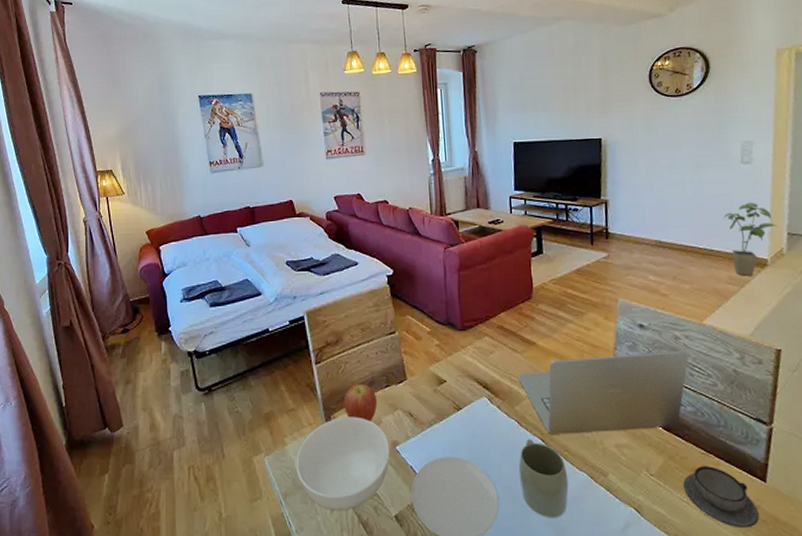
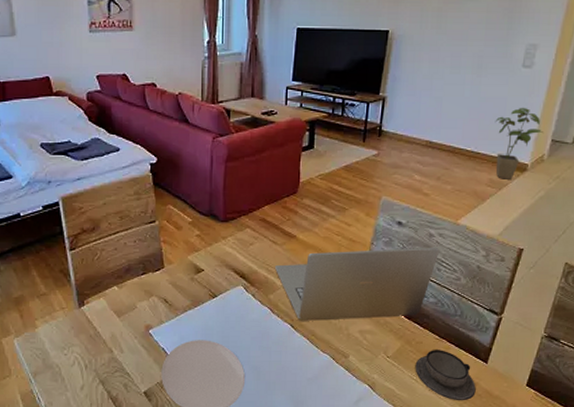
bowl: present [296,416,390,511] -> none [46,302,143,388]
fruit: present [343,383,378,422] -> none [98,270,133,307]
mug: present [518,439,569,519] -> none [266,325,312,394]

